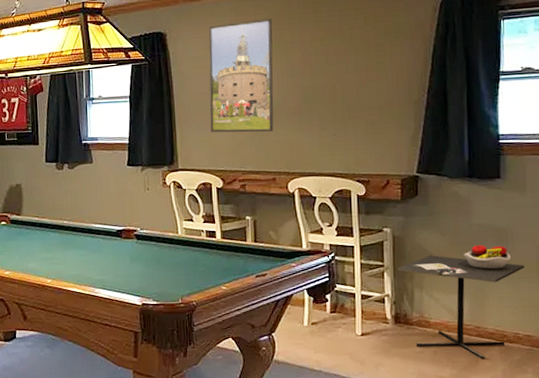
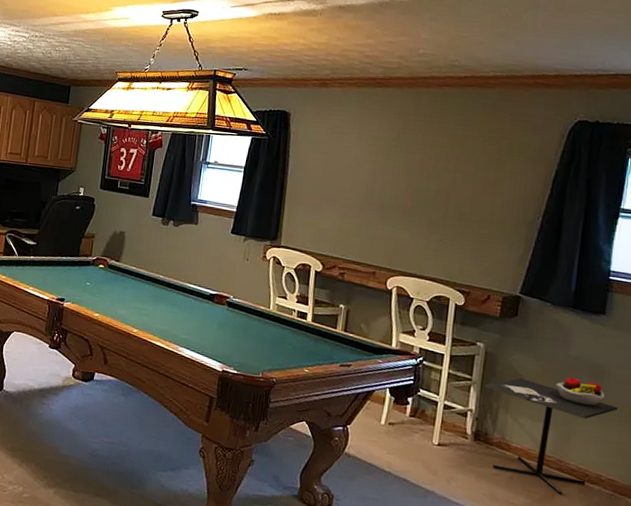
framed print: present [208,18,274,133] -> none [318,113,398,227]

